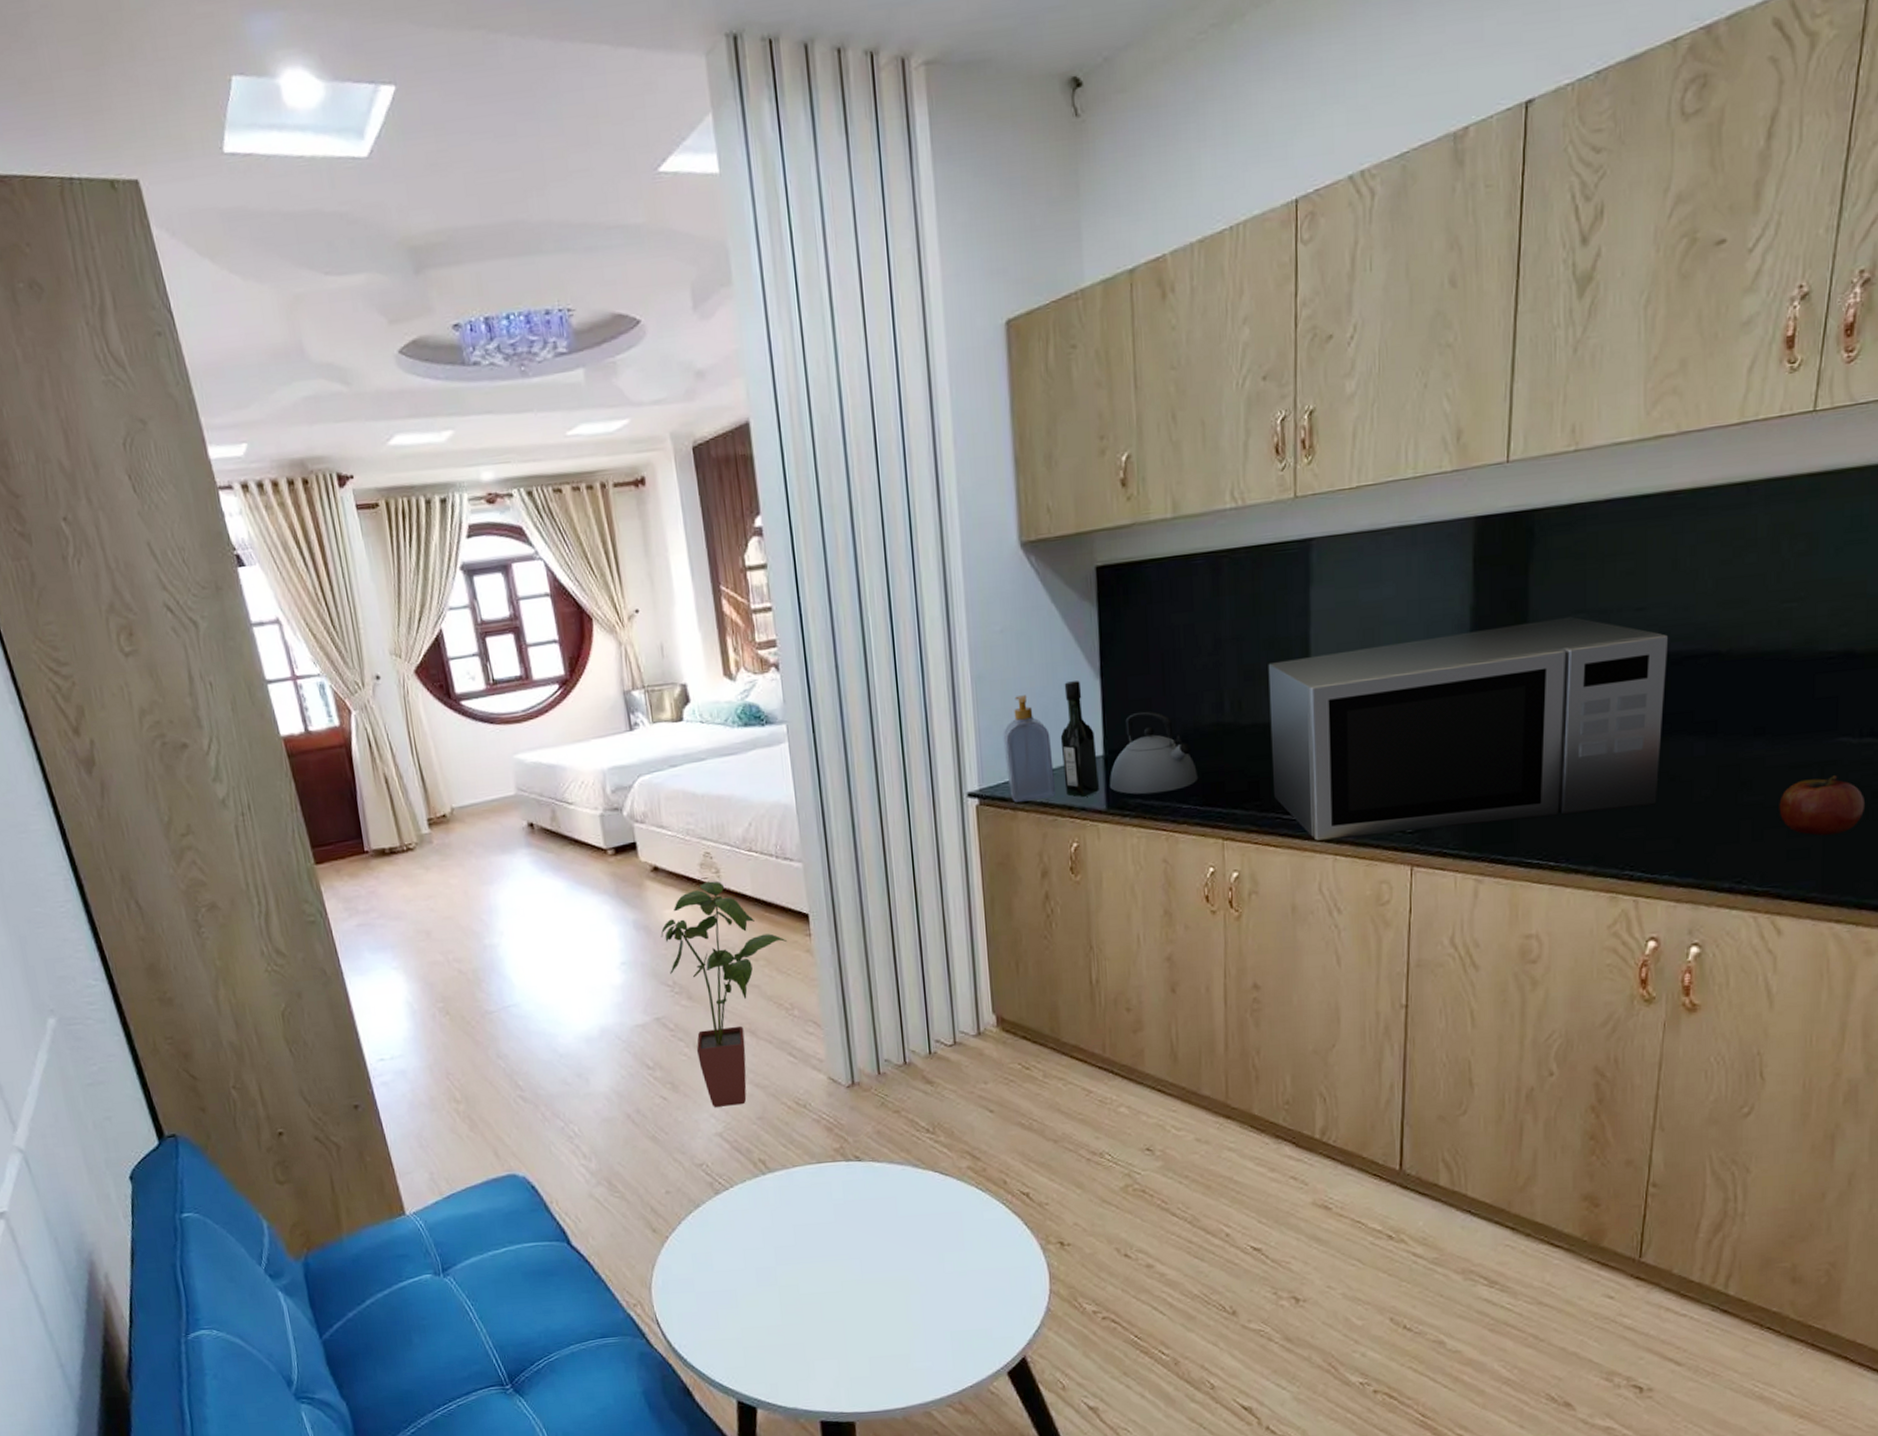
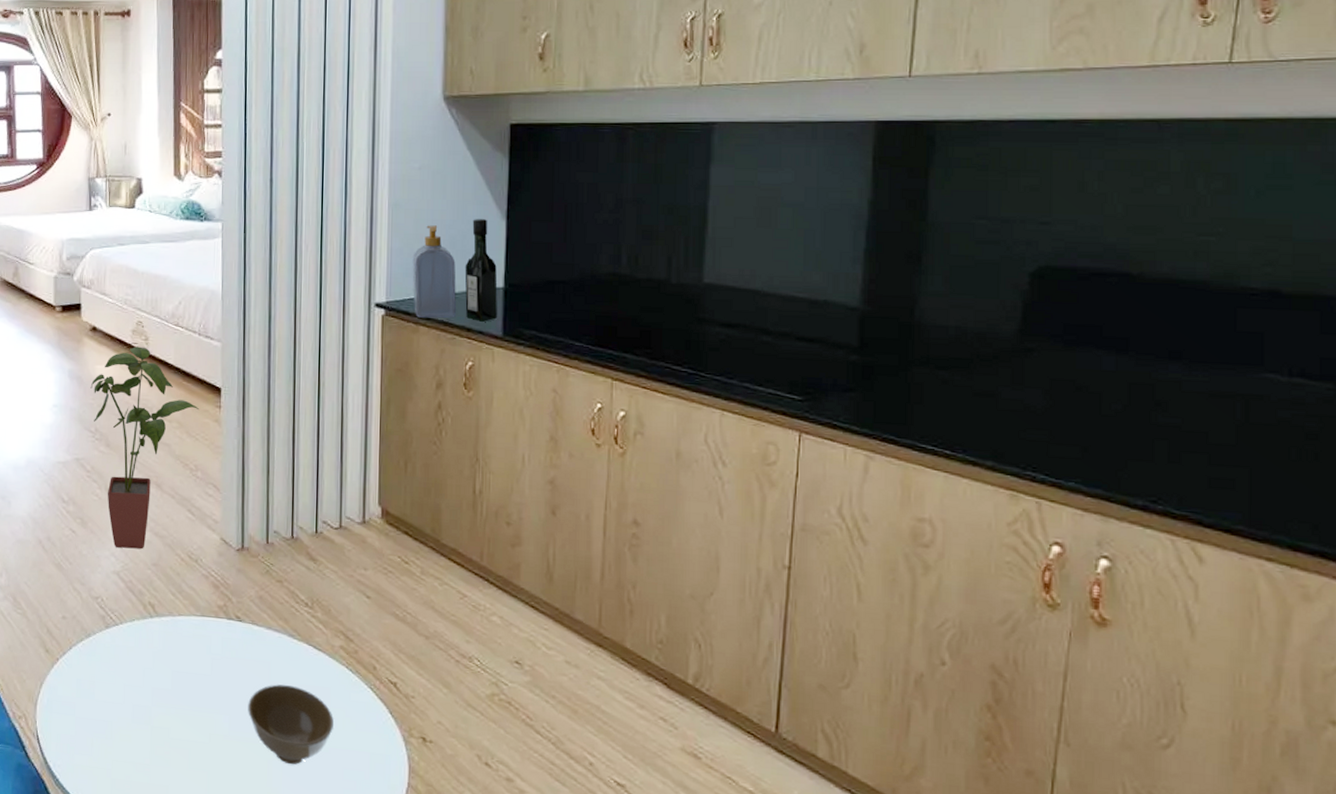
bowl: none [878,1216,969,1295] -> present [248,684,334,765]
kettle: present [1109,711,1199,795] -> none [506,253,592,329]
microwave: present [1268,616,1669,841] -> none [664,221,1076,412]
fruit: present [1779,775,1864,836] -> none [1198,410,1296,471]

